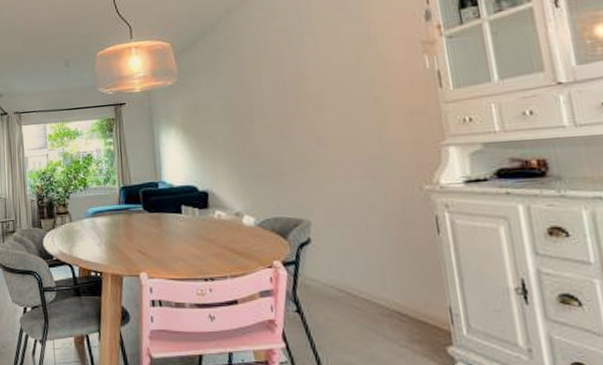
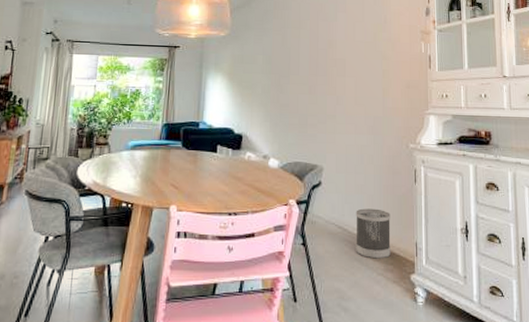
wastebasket: none [360,267,416,328] -> present [356,208,391,259]

